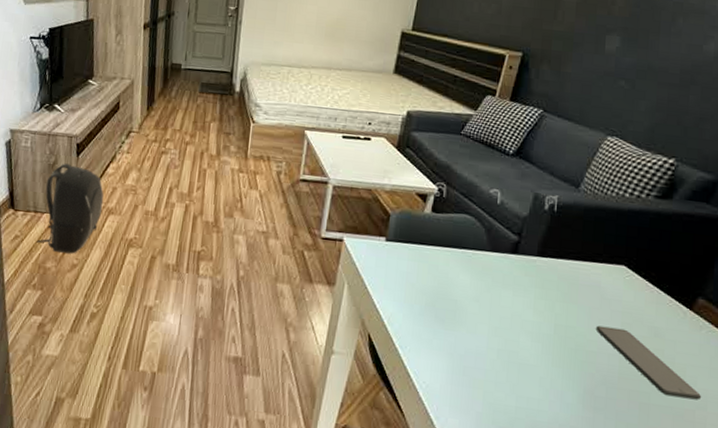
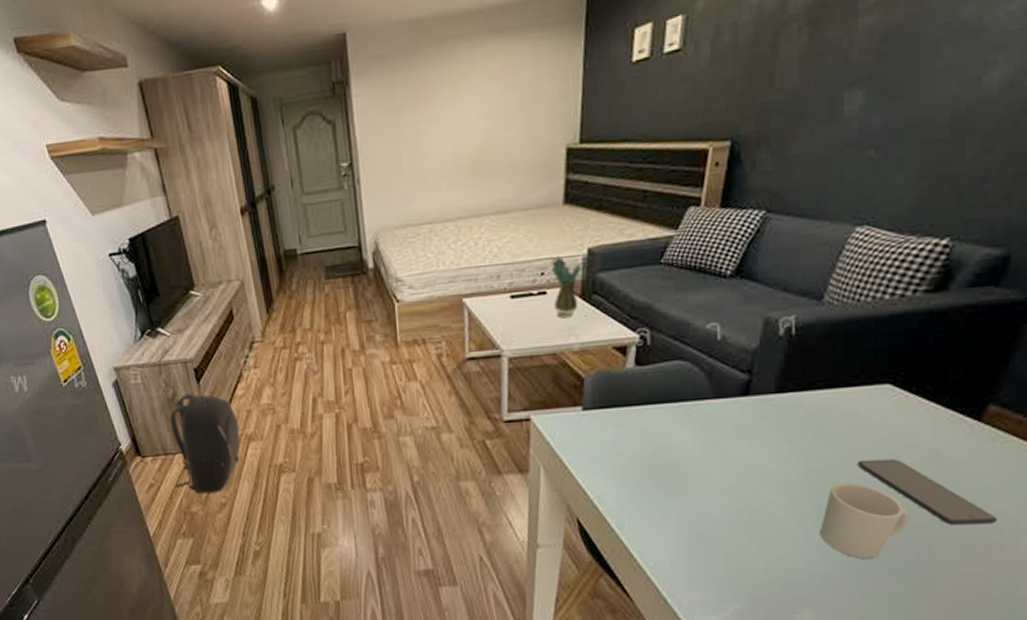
vase: none [375,111,401,163] -> present [550,256,582,319]
mug: none [562,342,633,414] -> present [820,483,909,560]

